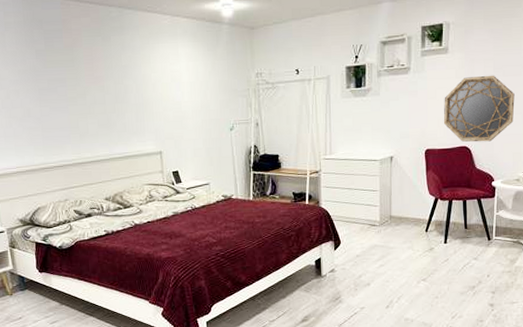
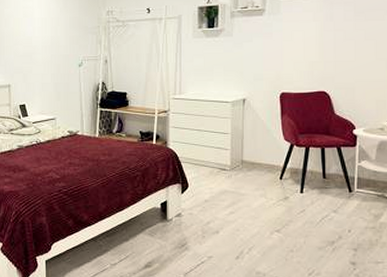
home mirror: present [444,75,515,142] -> none [301,19,378,88]

